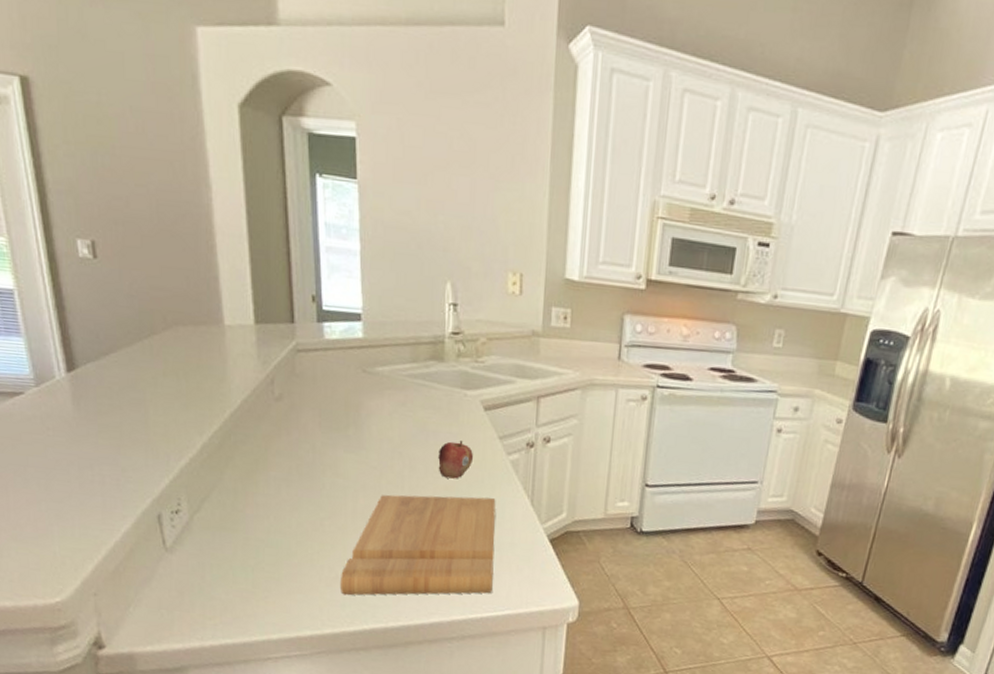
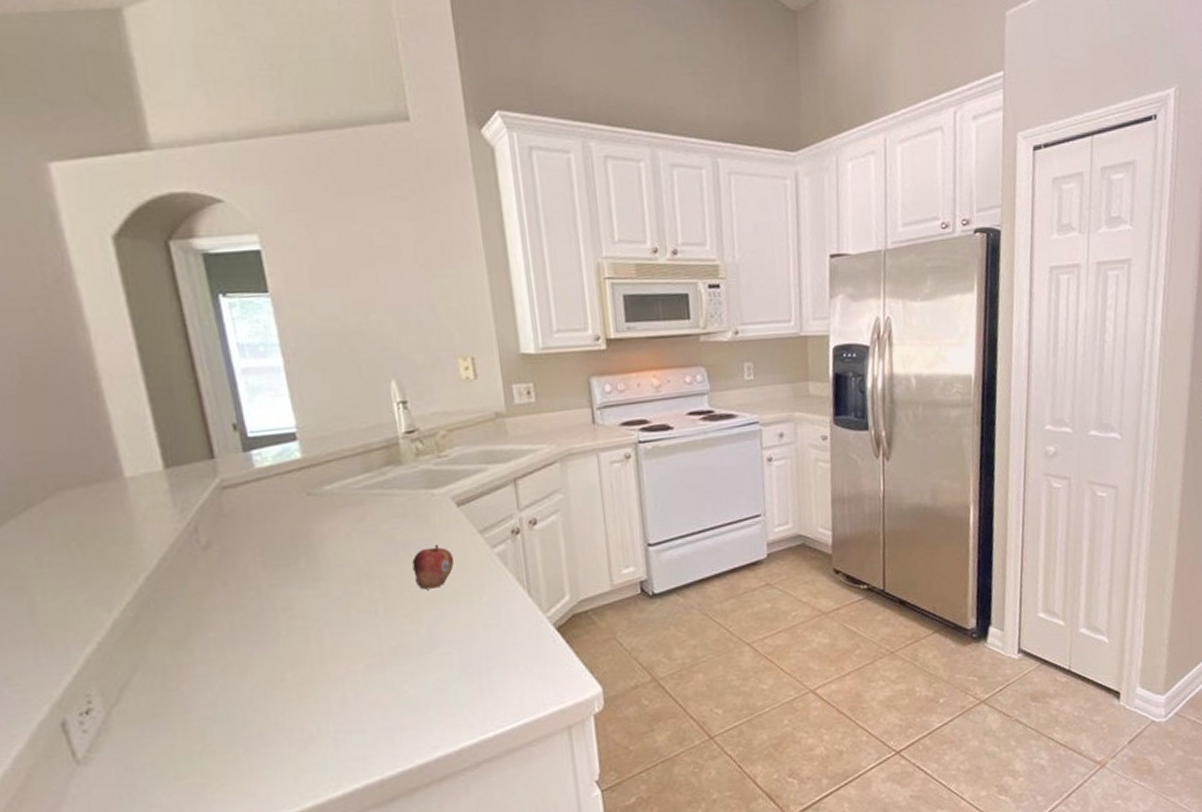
cutting board: present [339,494,496,596] -> none [315,599,502,756]

